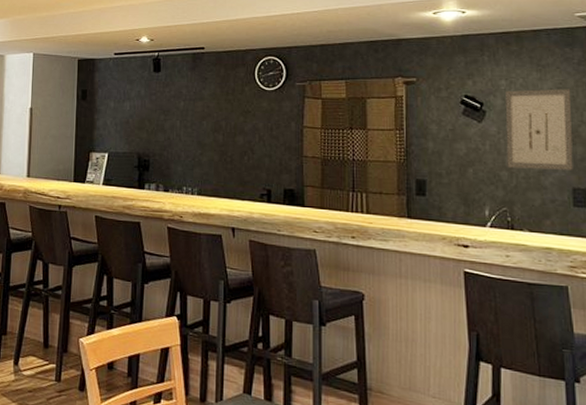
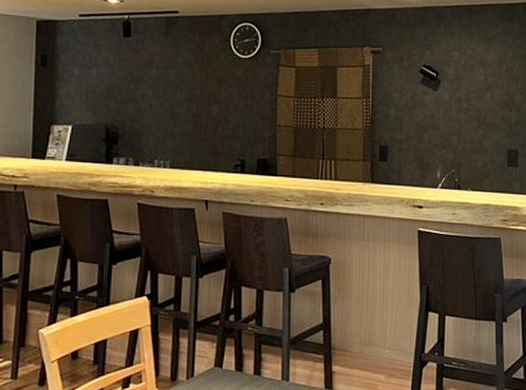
wall art: present [505,89,573,170] -> none [456,59,510,134]

